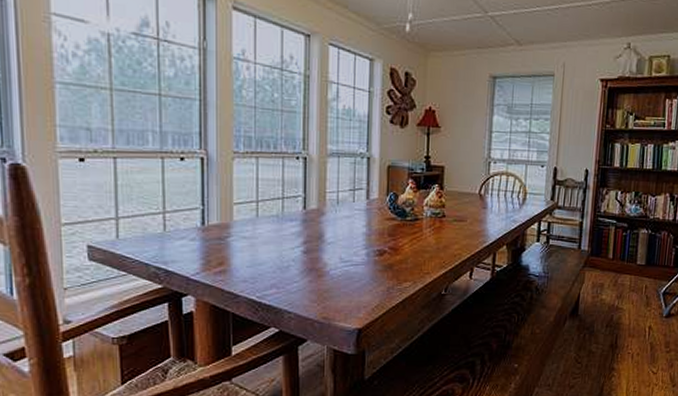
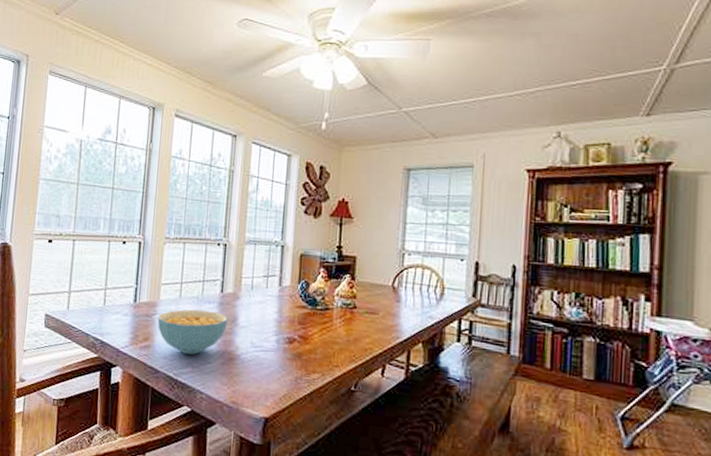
cereal bowl: none [232,228,313,275] -> present [157,309,228,355]

